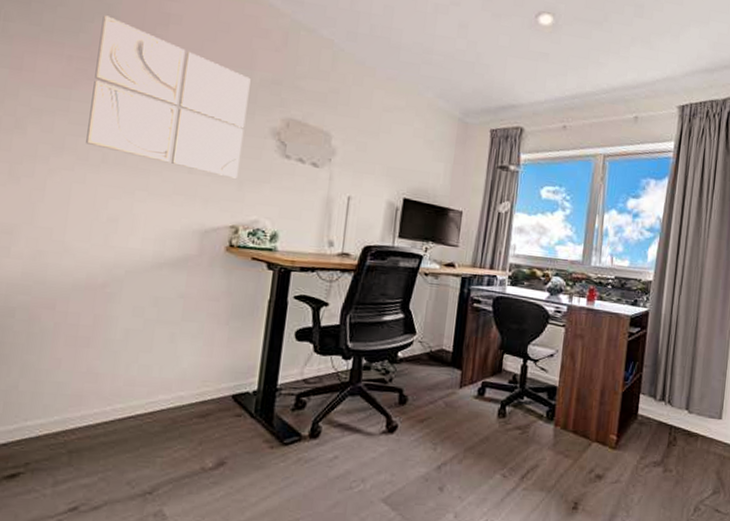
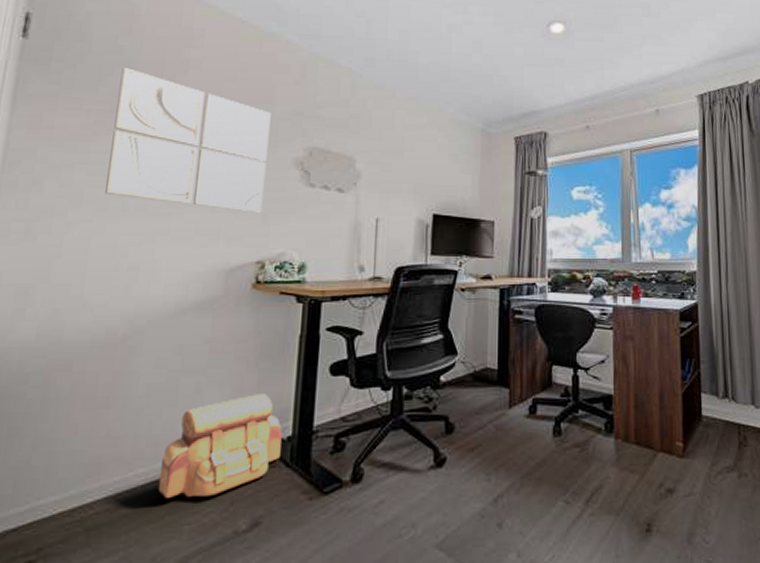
backpack: none [133,349,249,435] -> present [157,394,282,498]

